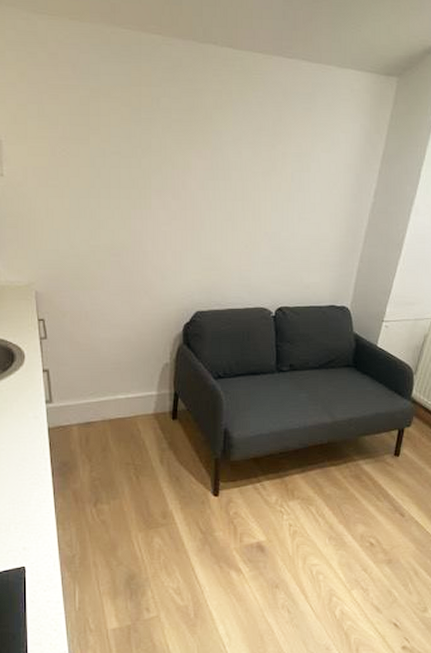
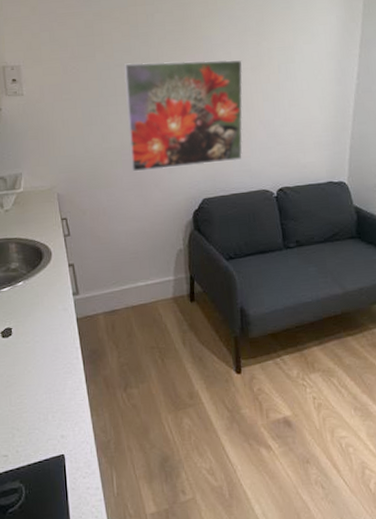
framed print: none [119,152,253,276] -> present [123,59,243,172]

